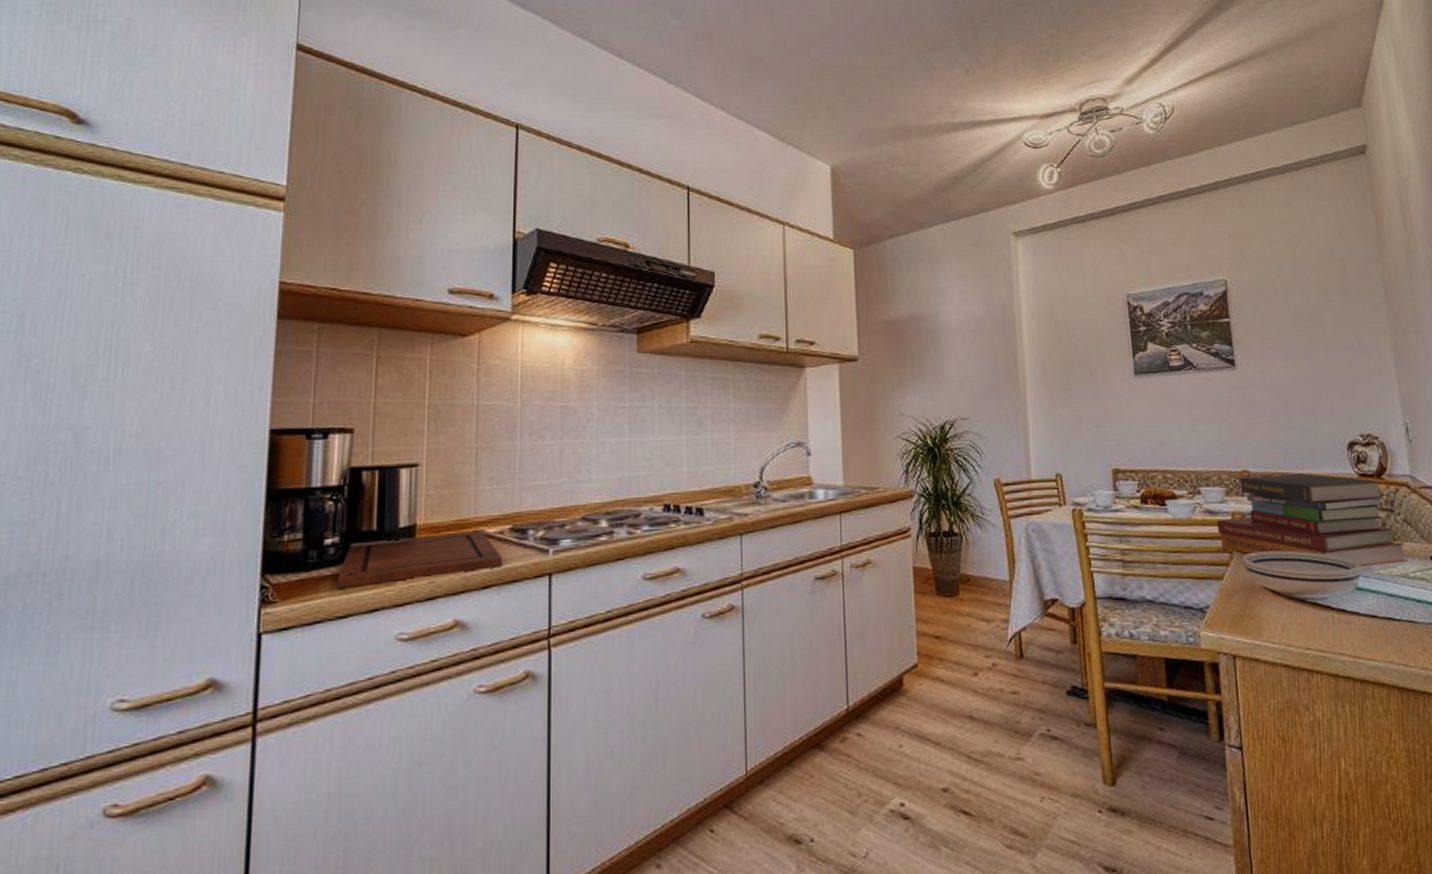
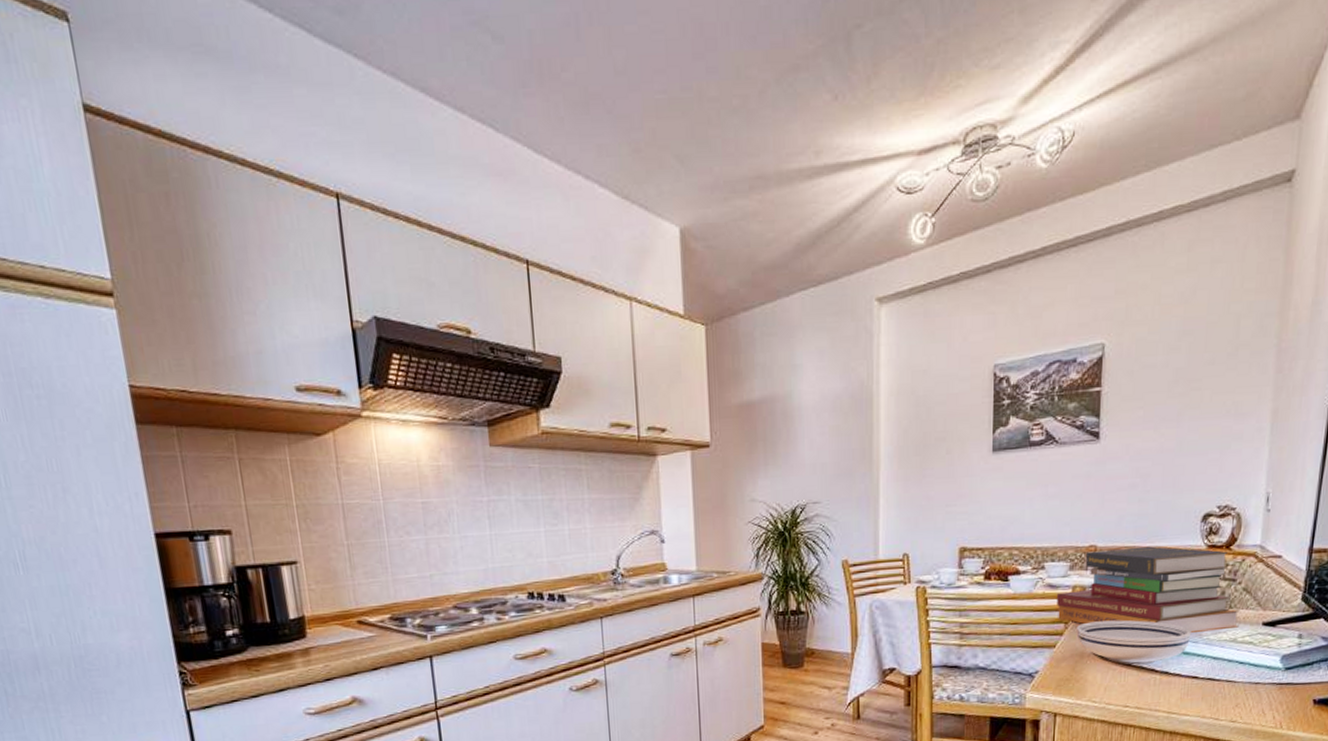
cutting board: present [337,530,502,589] -> none [243,620,387,673]

